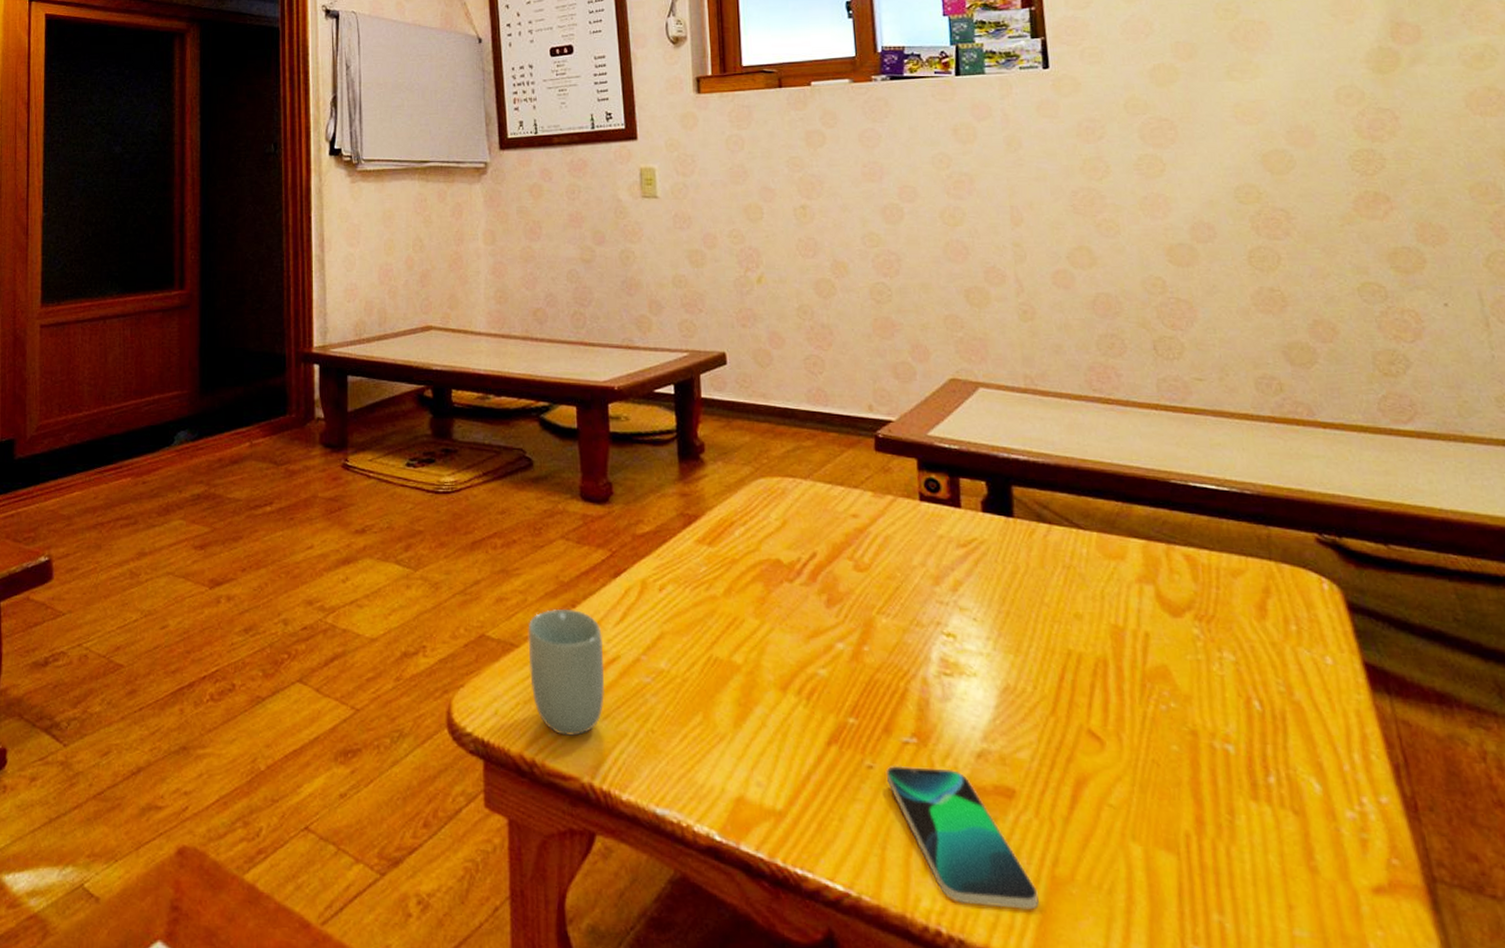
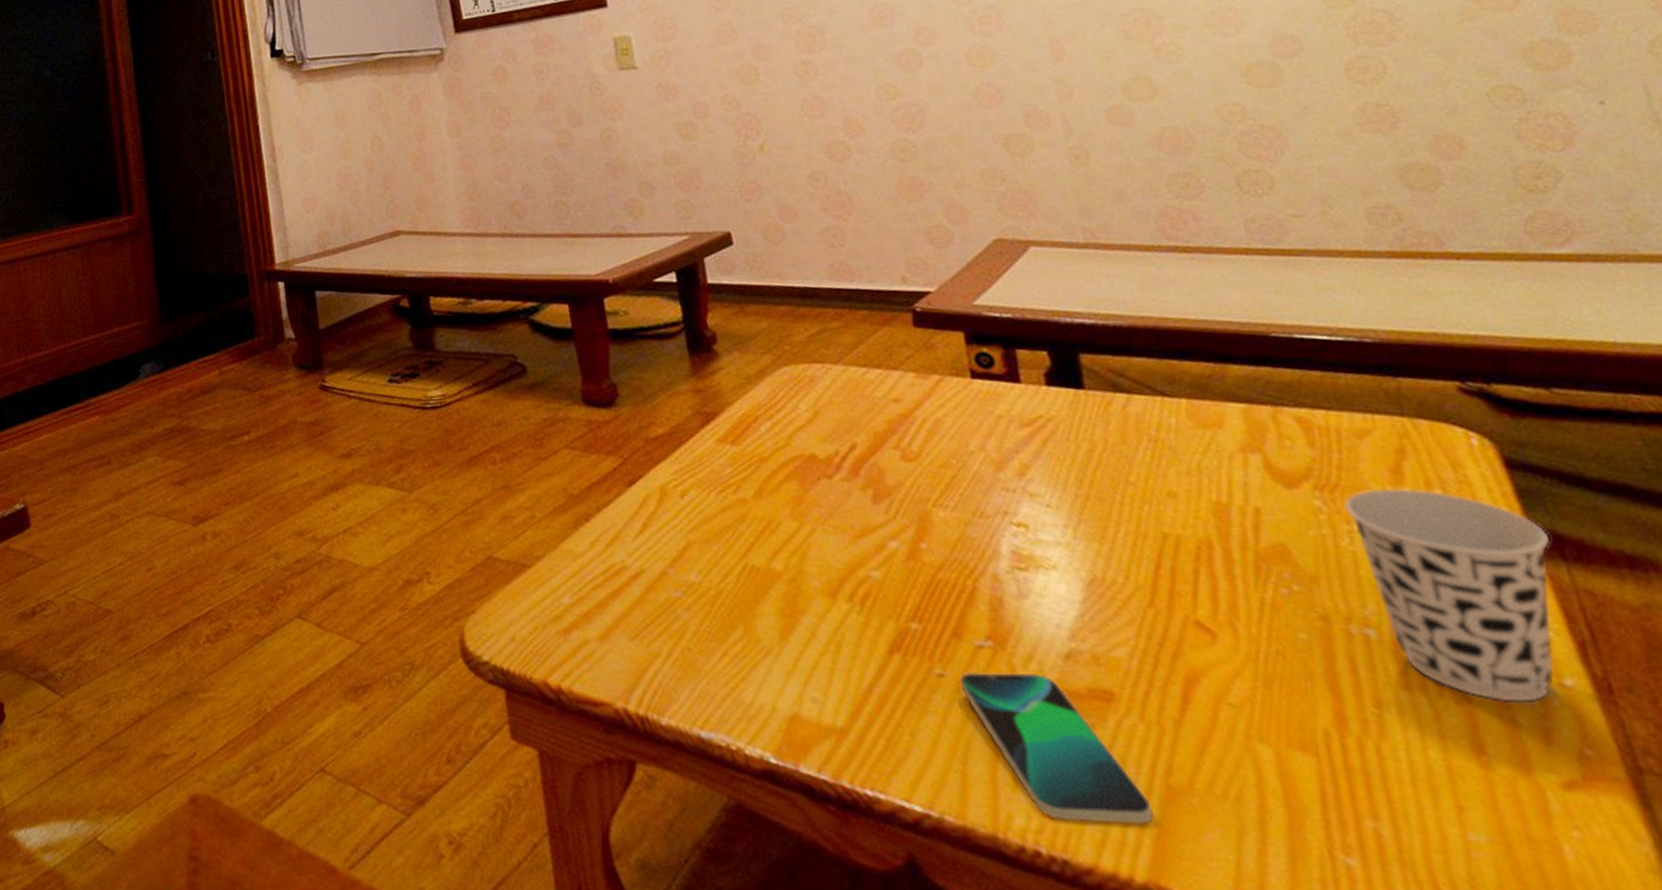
cup: present [528,609,605,736] -> none [538,524,631,659]
cup: none [1218,622,1378,816] -> present [1344,488,1554,702]

